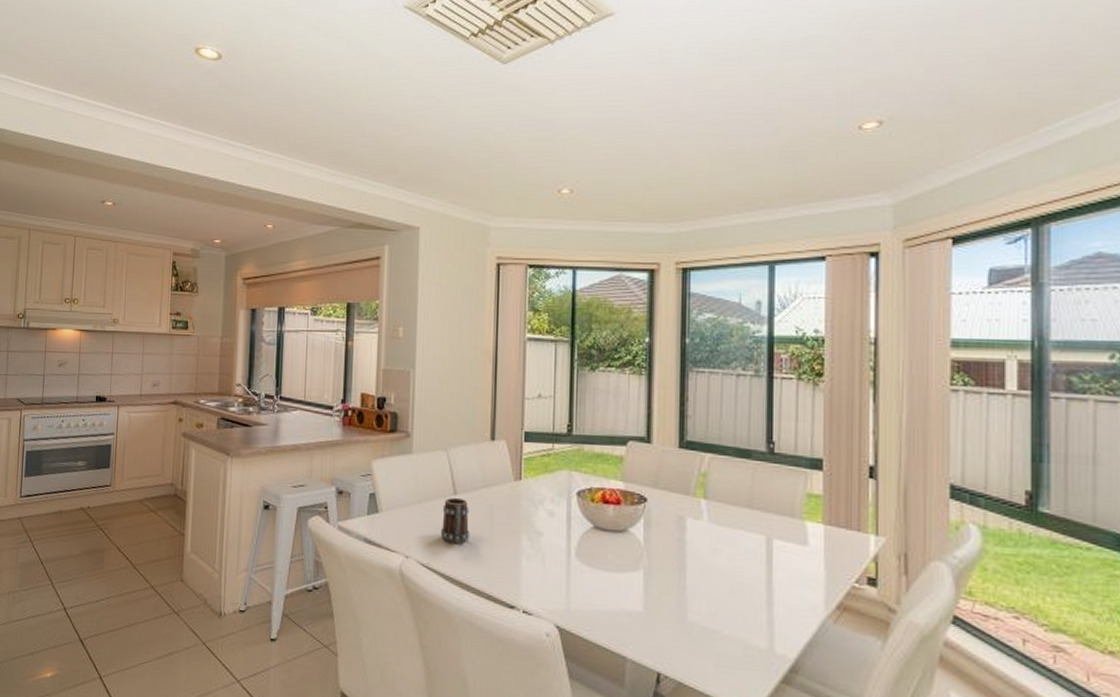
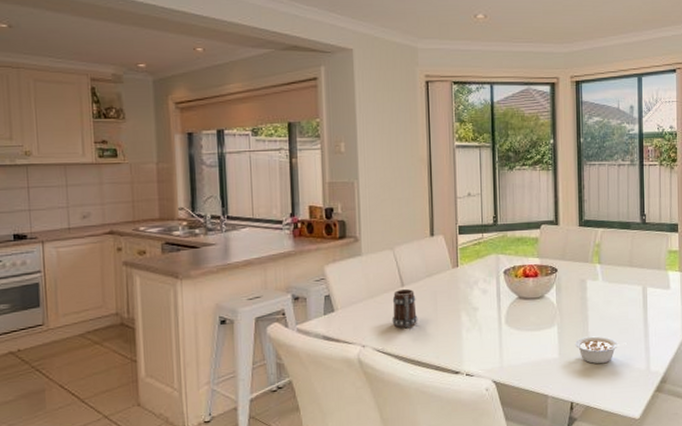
legume: none [667,590,740,631] -> present [575,336,627,364]

